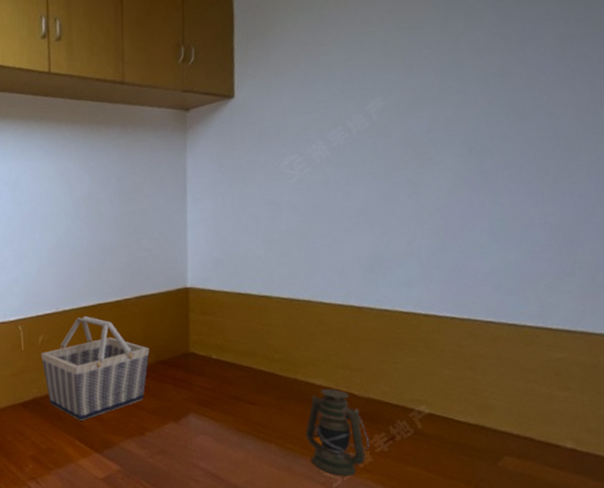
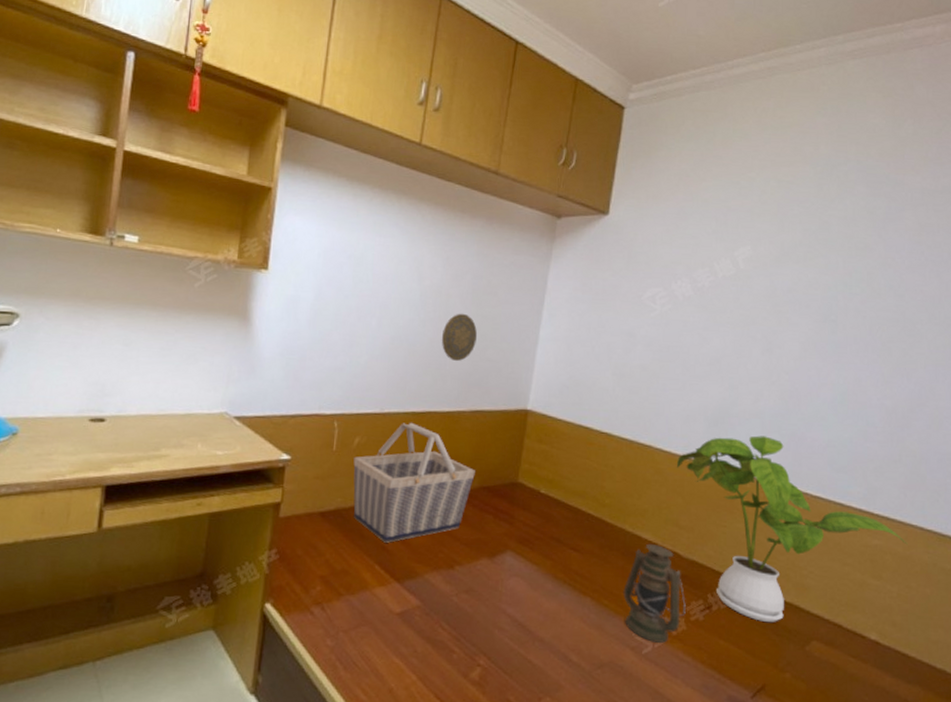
decorative plate: none [98,213,131,256] -> present [441,313,477,361]
house plant: none [338,273,594,445] -> present [676,435,908,622]

